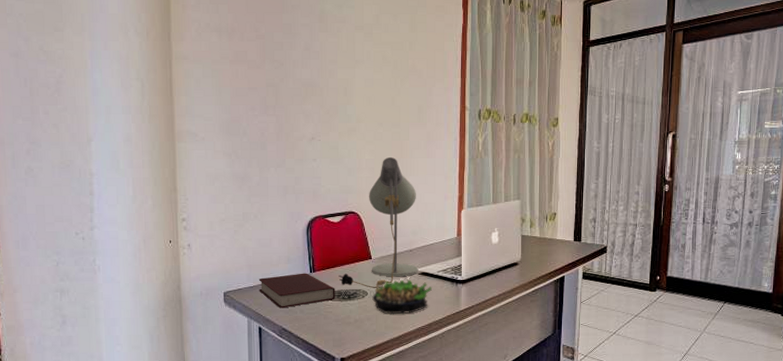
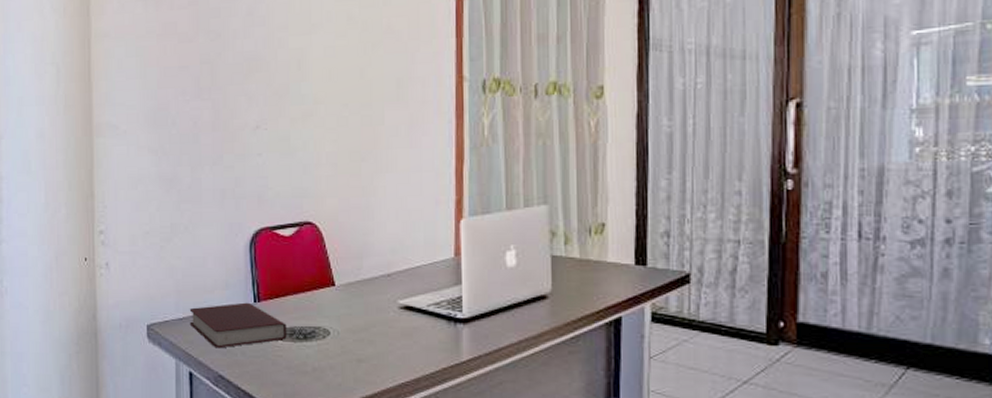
desk lamp: present [338,157,419,288] -> none [291,149,400,326]
succulent plant: present [372,279,432,315] -> none [336,315,419,364]

